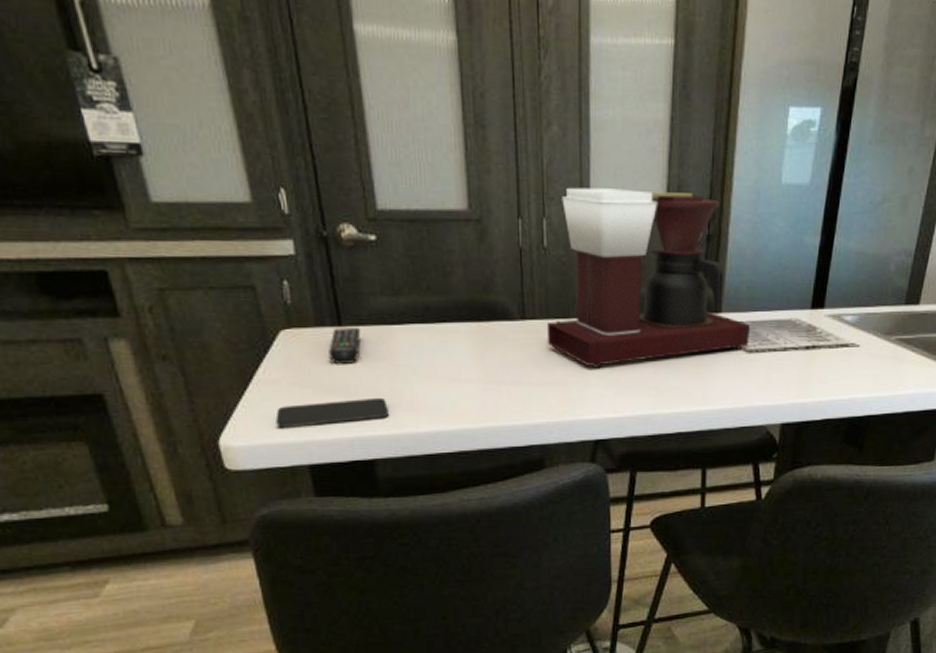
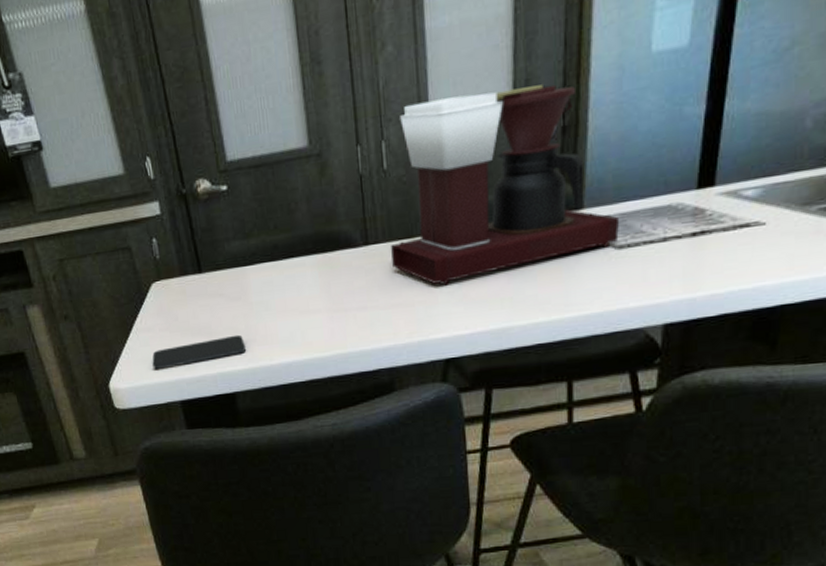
remote control: present [329,328,361,365] -> none [192,273,219,309]

